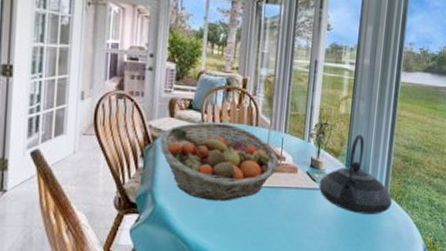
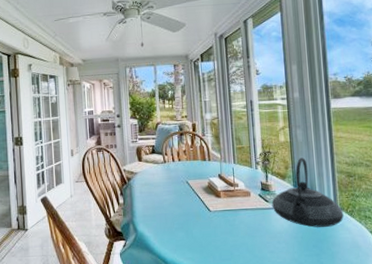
fruit basket: present [159,122,280,201] -> none [133,161,234,226]

